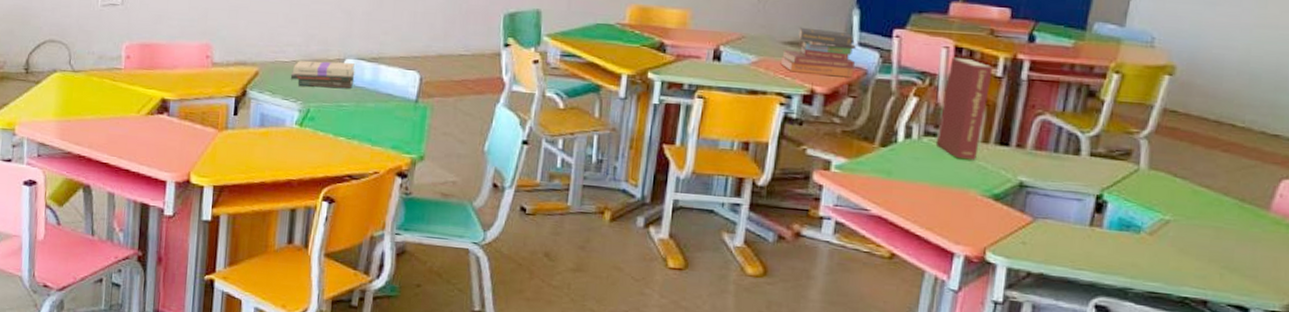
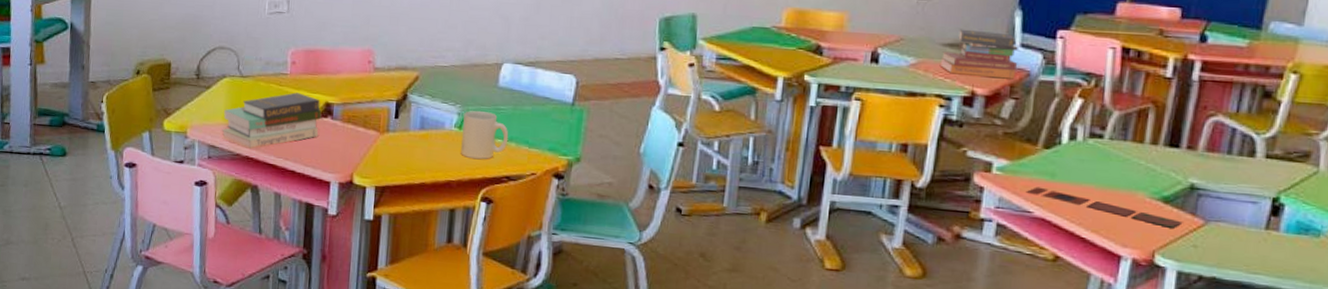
books: none [52,88,158,148] -> present [221,92,322,150]
books: present [290,61,355,88] -> none [449,65,513,92]
cup: none [302,107,351,159] -> present [461,110,509,160]
papers: none [863,185,1013,225] -> present [1025,187,1183,228]
book: present [935,57,993,160] -> none [1101,58,1162,162]

